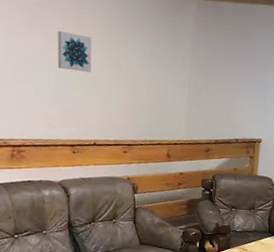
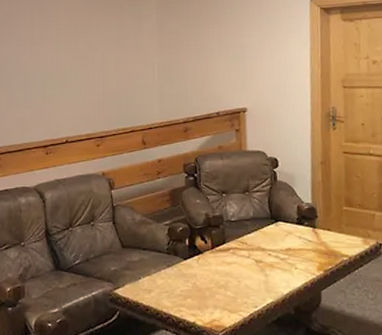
wall art: present [57,31,92,73] -> none [26,33,58,70]

